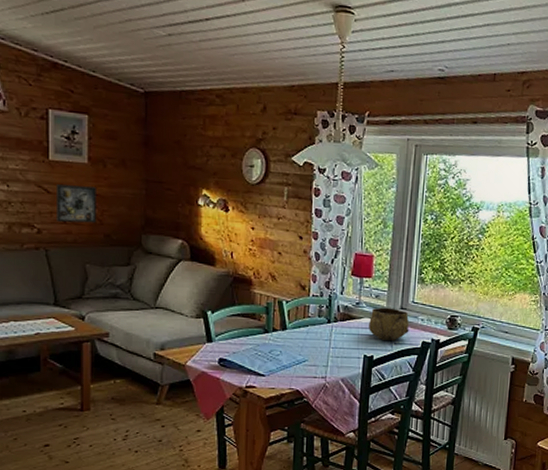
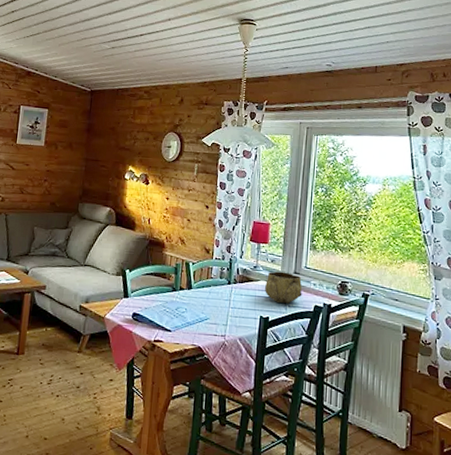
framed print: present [57,184,96,223] -> none [17,163,48,194]

